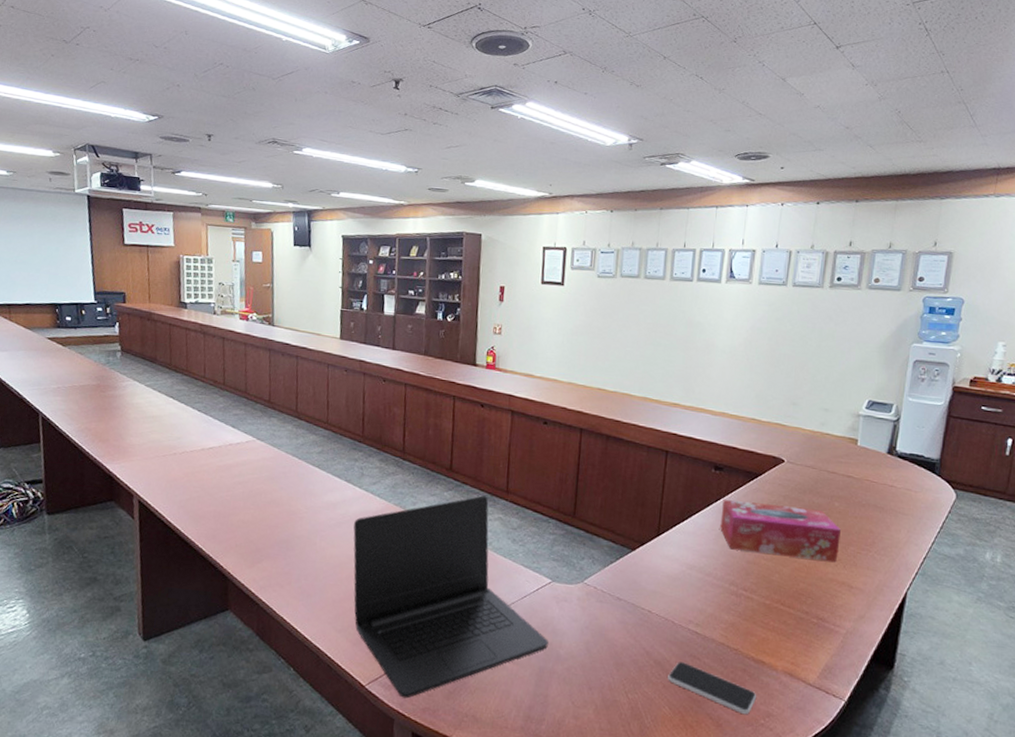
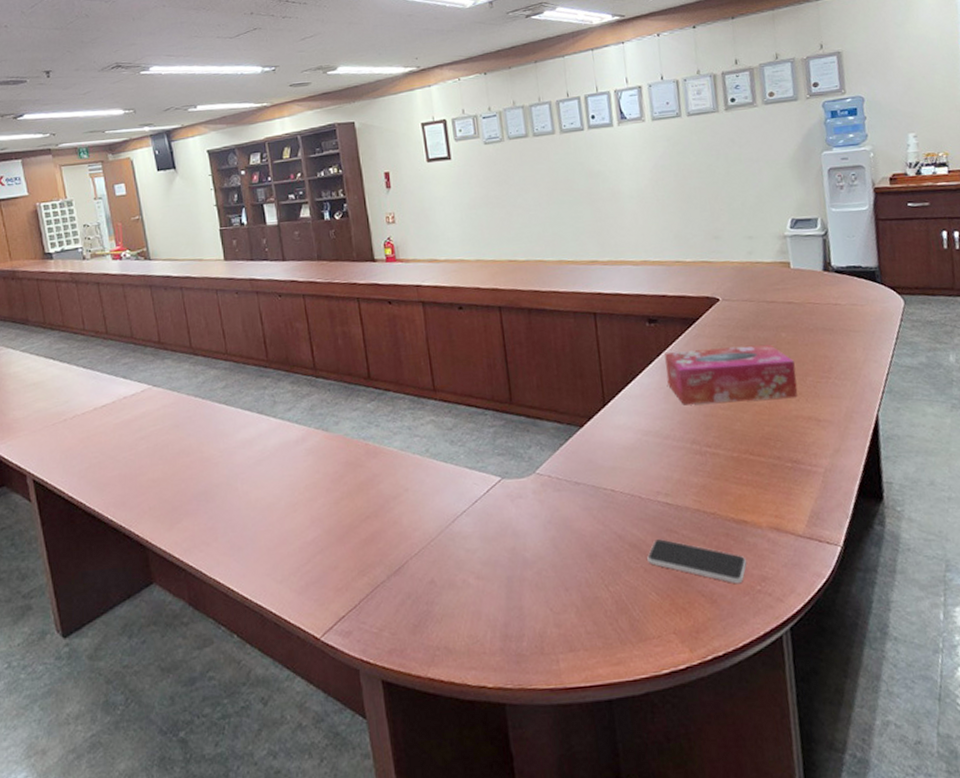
laptop: present [353,495,548,699] -> none [275,399,512,644]

